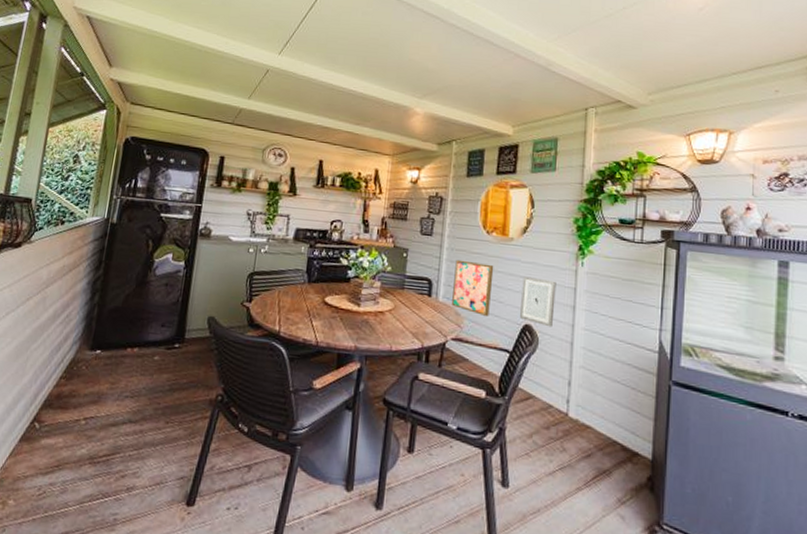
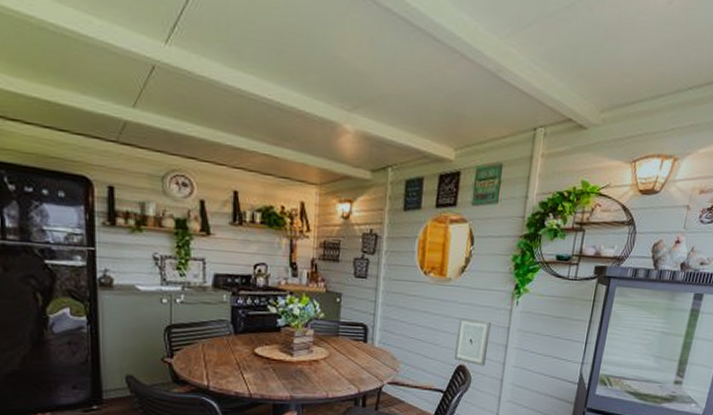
wall art: present [452,259,494,317] -> none [388,303,431,360]

